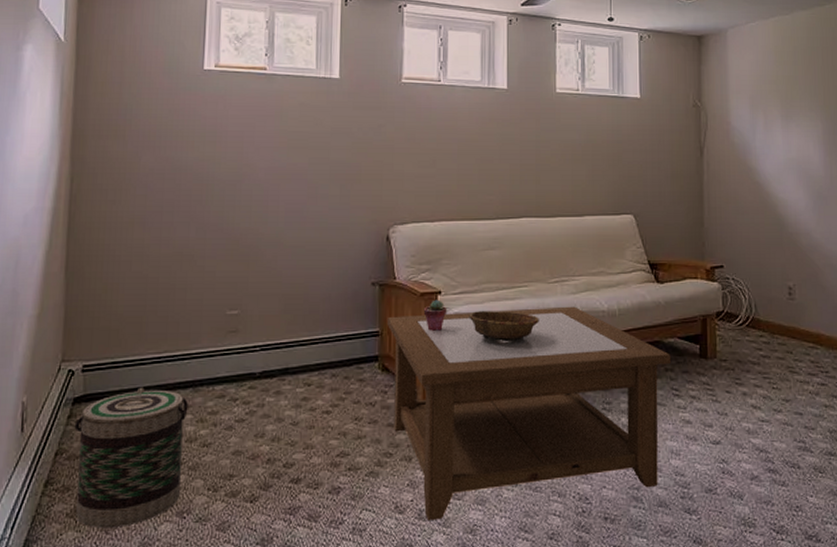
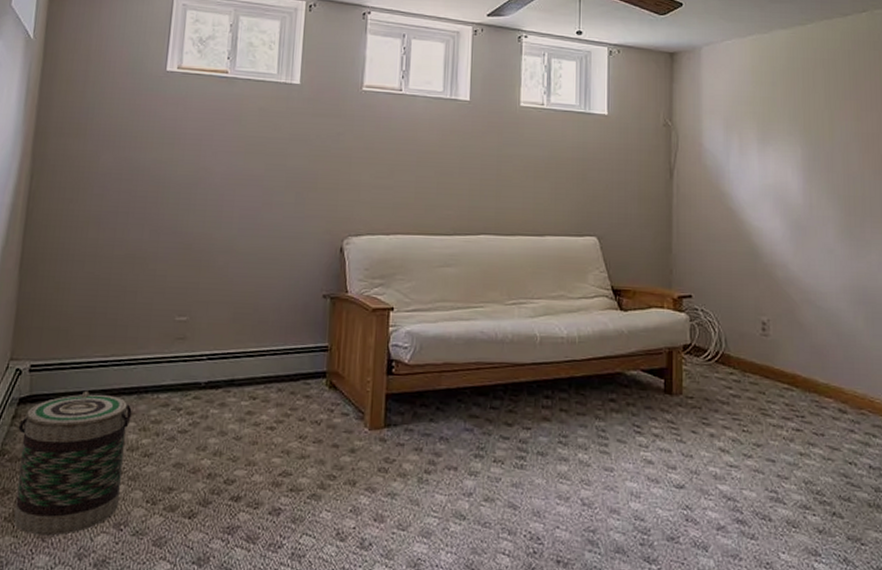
coffee table: present [386,306,670,522] -> none [336,330,632,552]
potted succulent: present [423,299,447,331] -> none [374,316,399,349]
decorative bowl: present [469,310,539,342] -> none [421,329,495,366]

